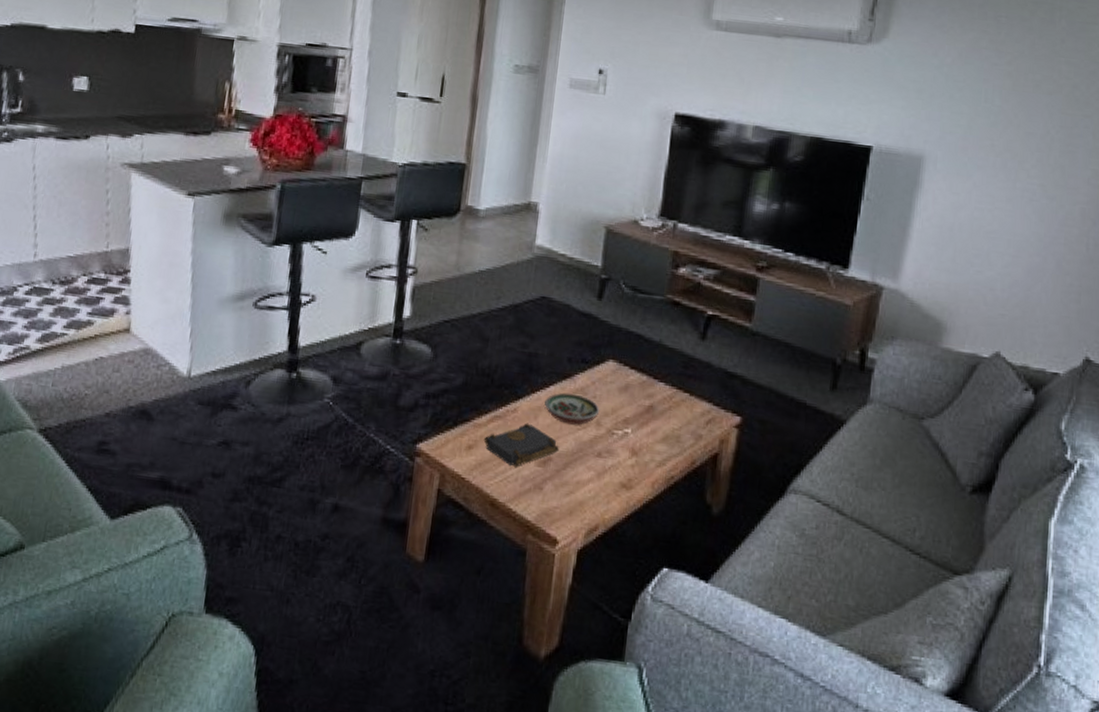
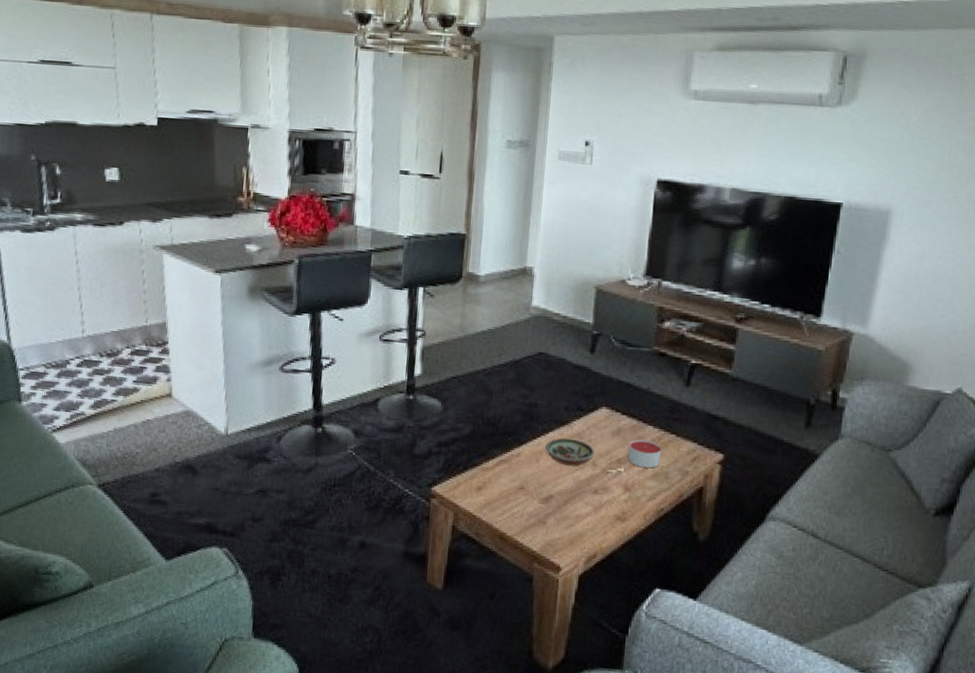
book: present [483,423,559,467] -> none [491,465,559,505]
candle: none [636,397,673,430] -> present [628,439,661,468]

